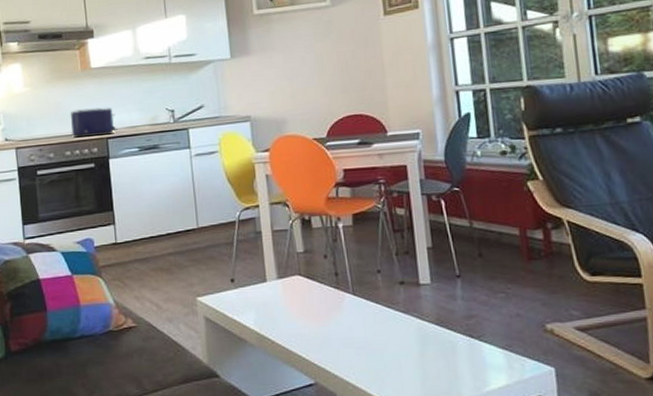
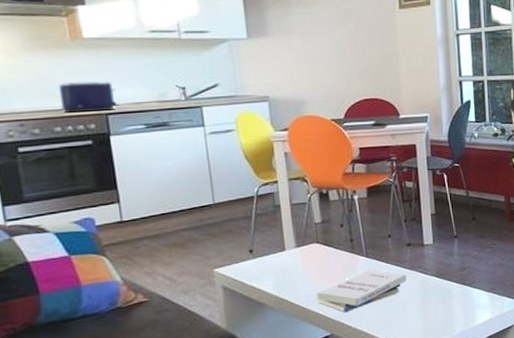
books: none [298,310,400,358] -> present [316,270,407,312]

